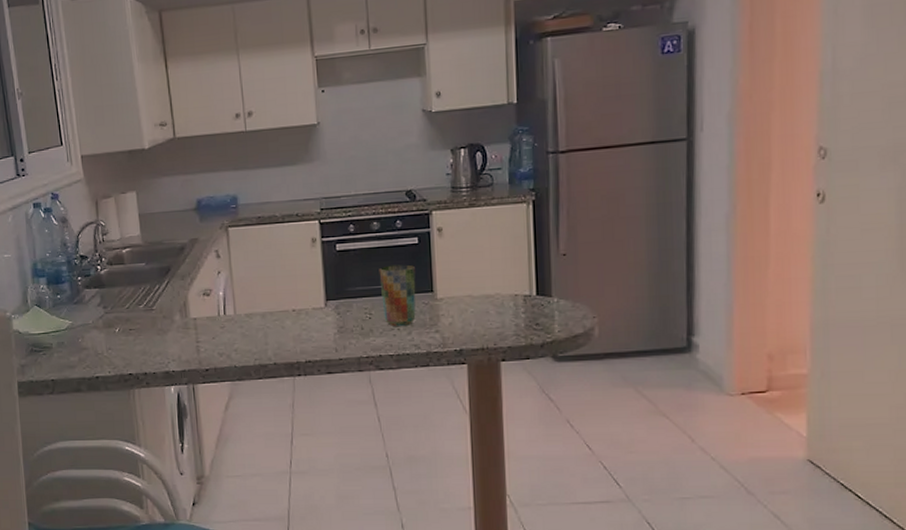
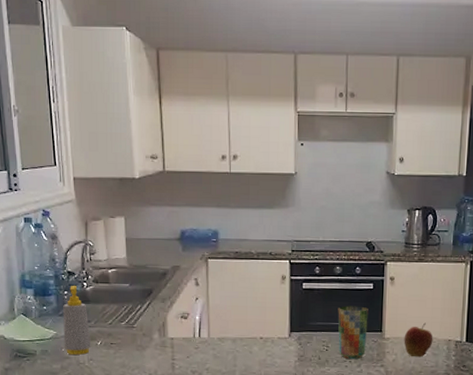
soap bottle: none [77,269,109,345] -> present [63,285,91,355]
fruit: none [460,277,496,319] -> present [404,322,433,358]

